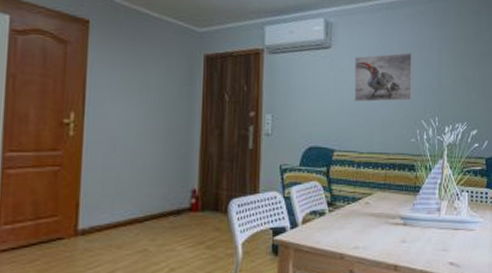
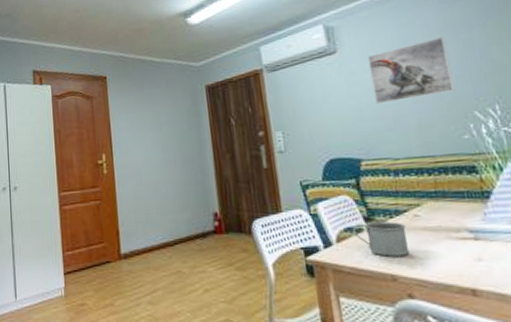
mug: none [318,207,358,238] -> present [353,221,410,257]

